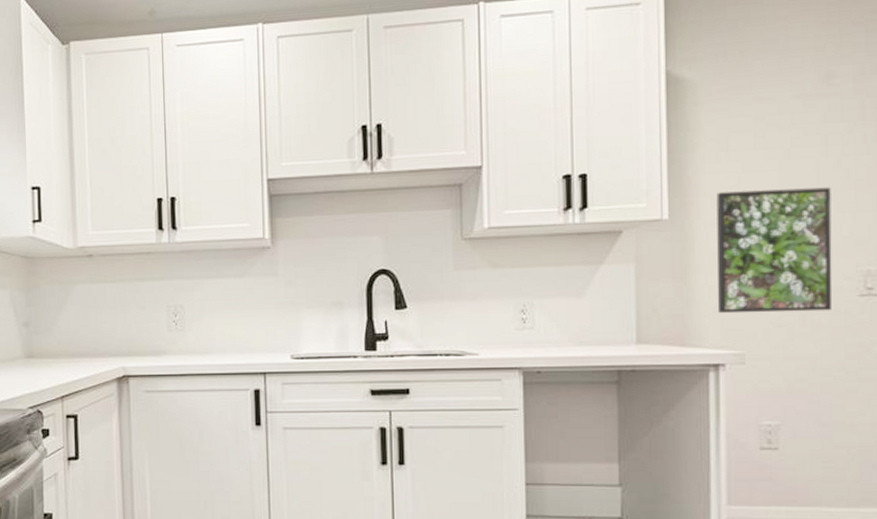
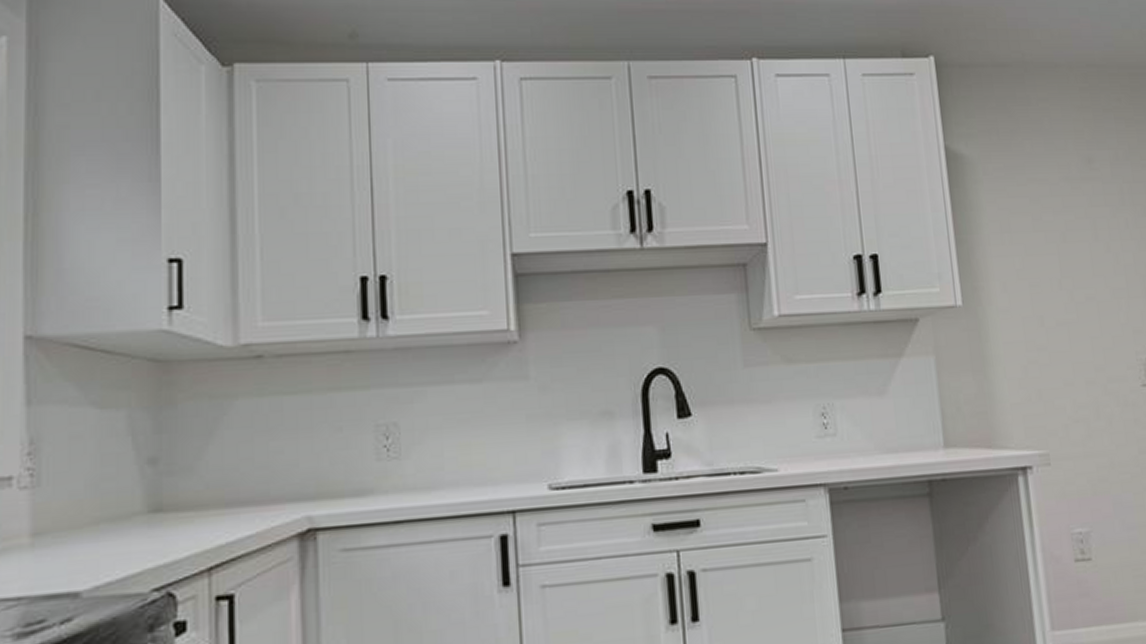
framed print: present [716,187,832,314] -> none [1004,272,1121,410]

